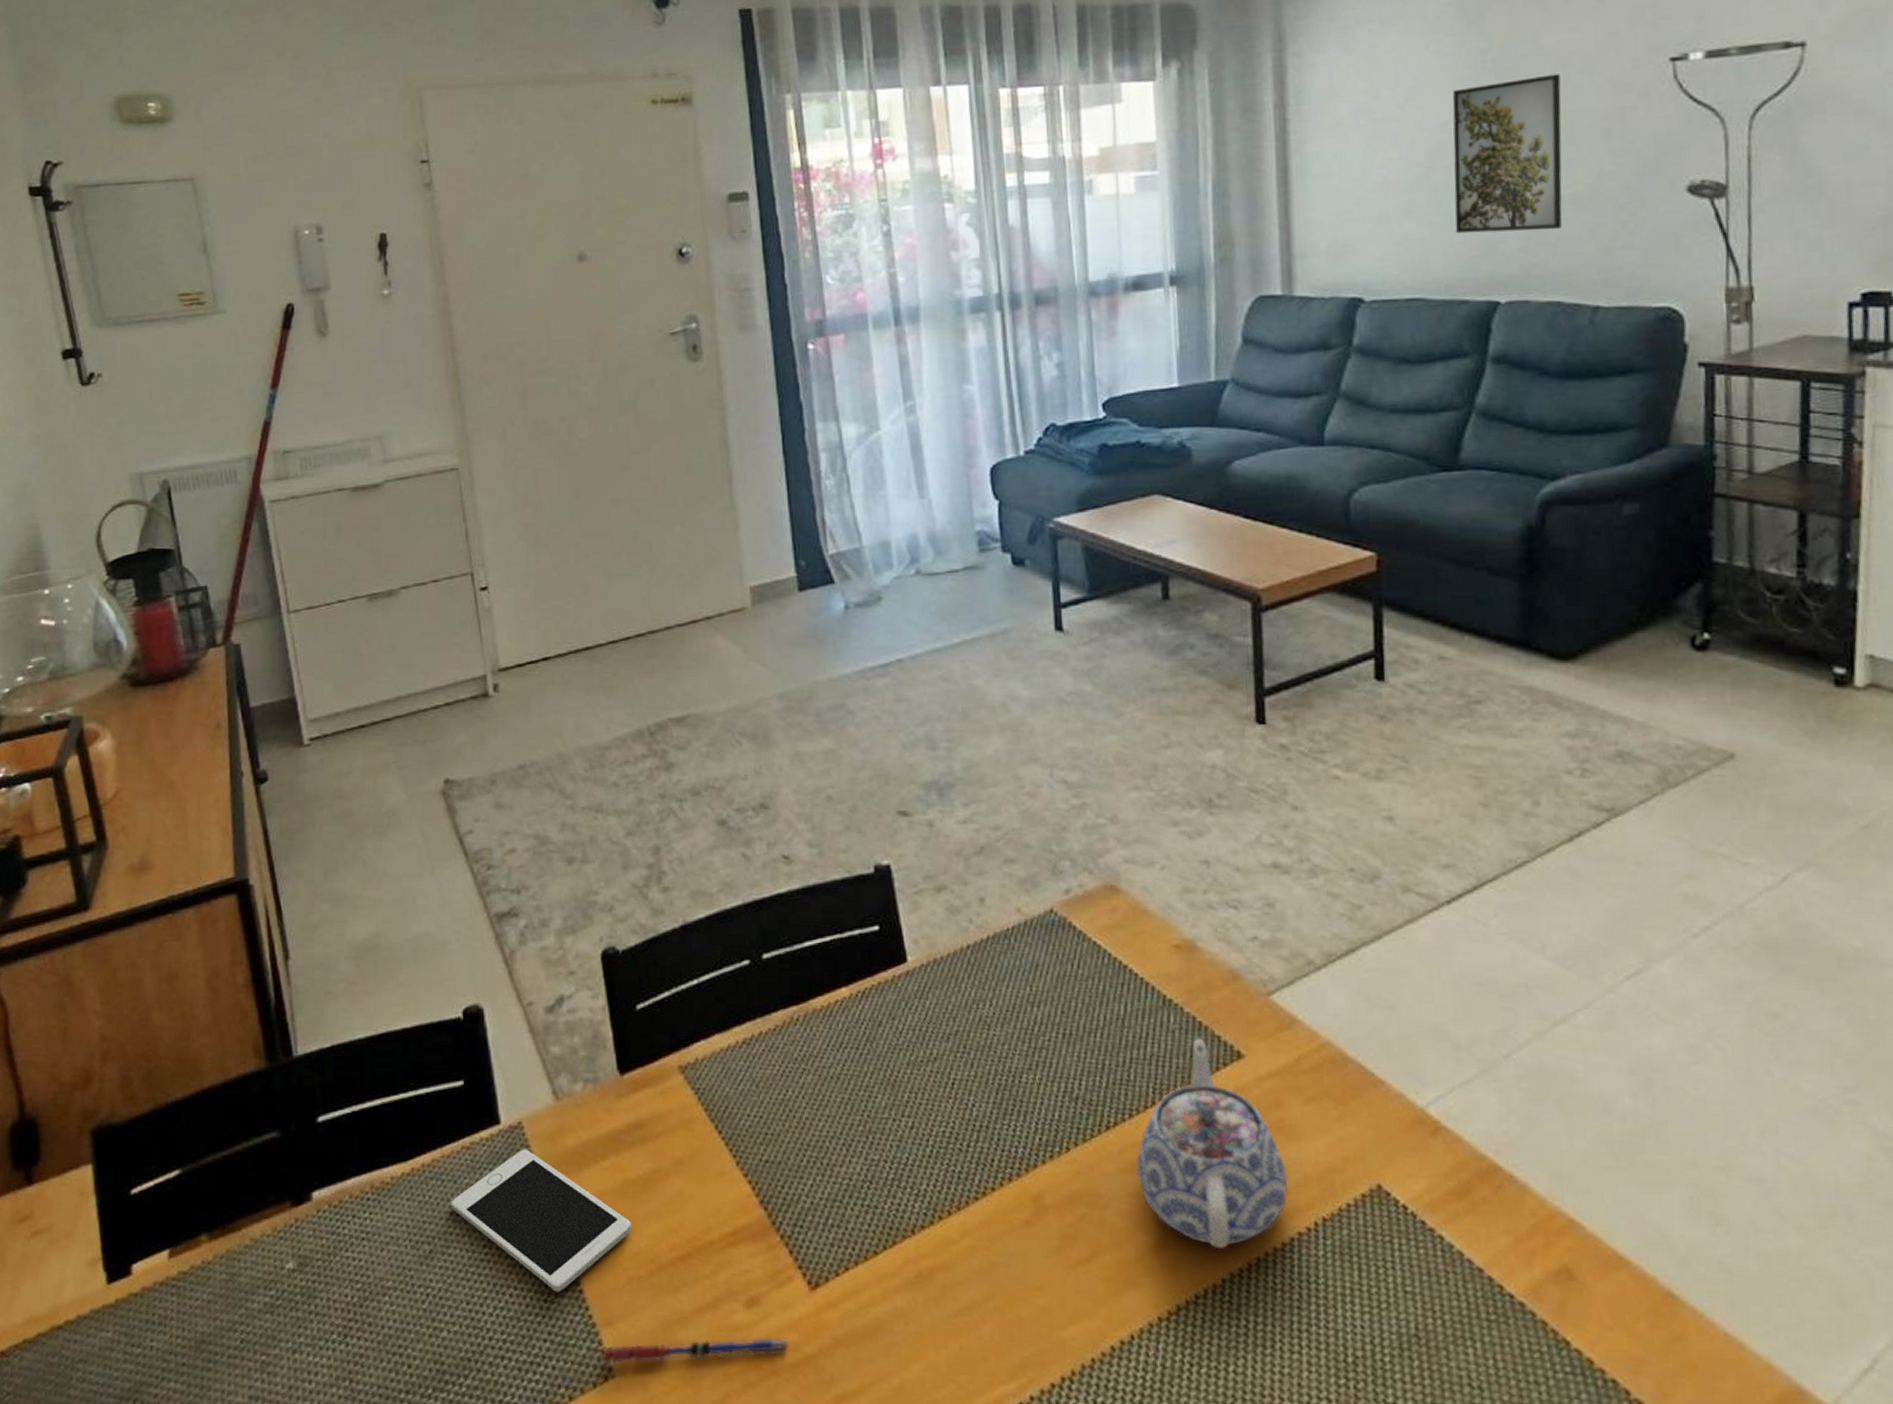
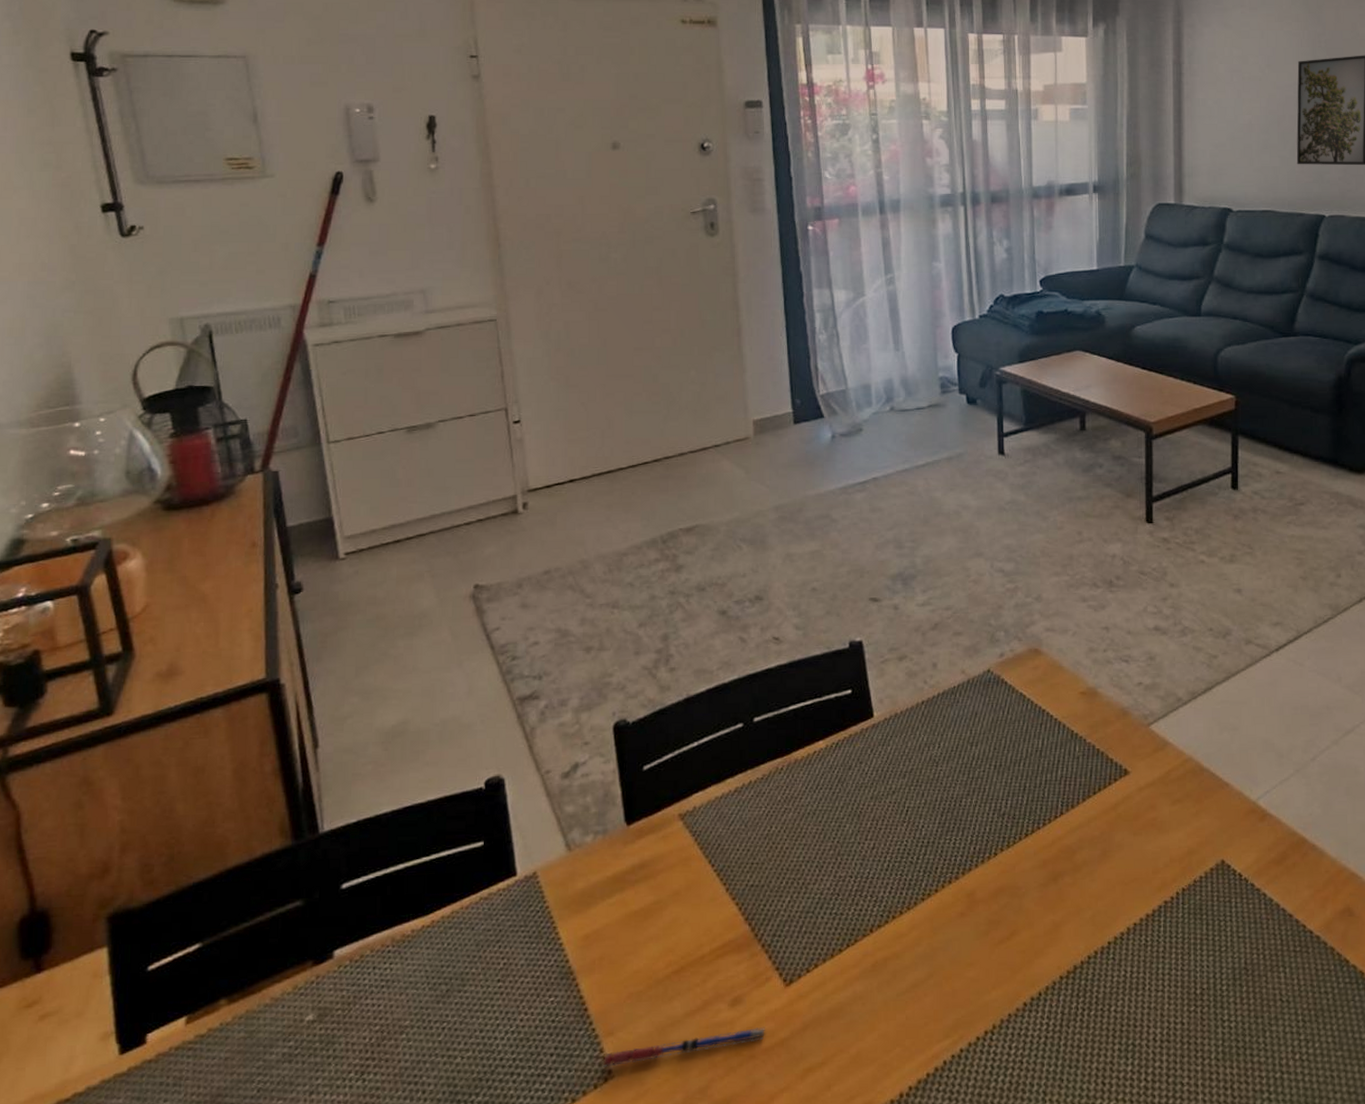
cell phone: present [451,1149,633,1292] -> none [468,895,634,1013]
teapot: present [1135,1038,1288,1249] -> none [1046,761,1158,919]

